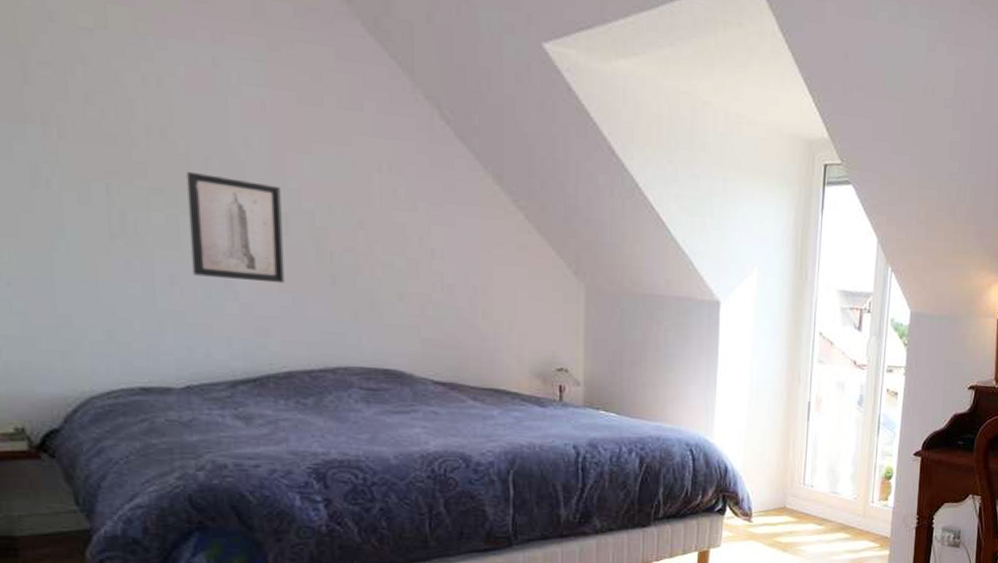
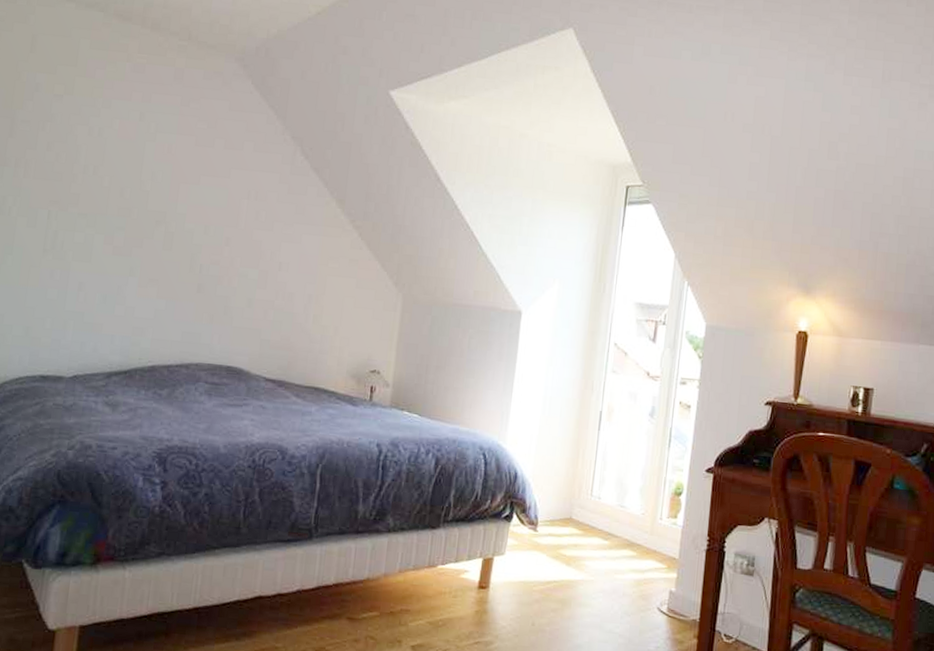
wall art: present [187,172,285,284] -> none [96,201,172,291]

